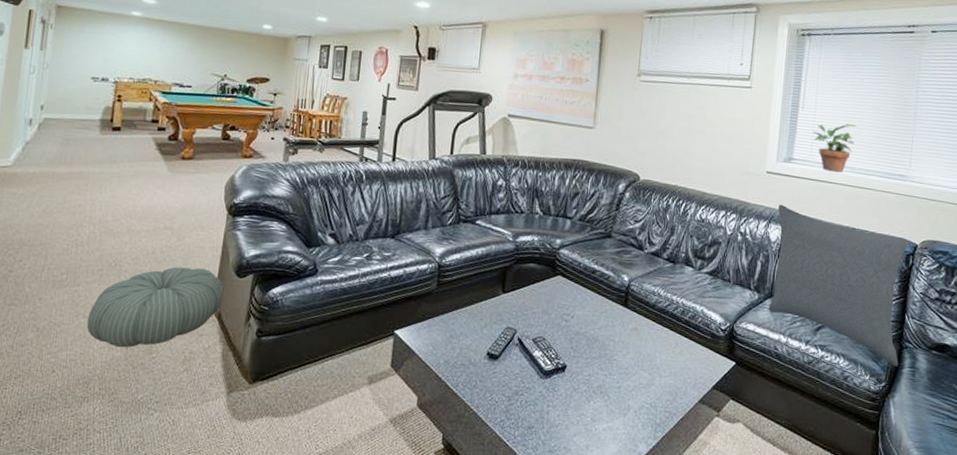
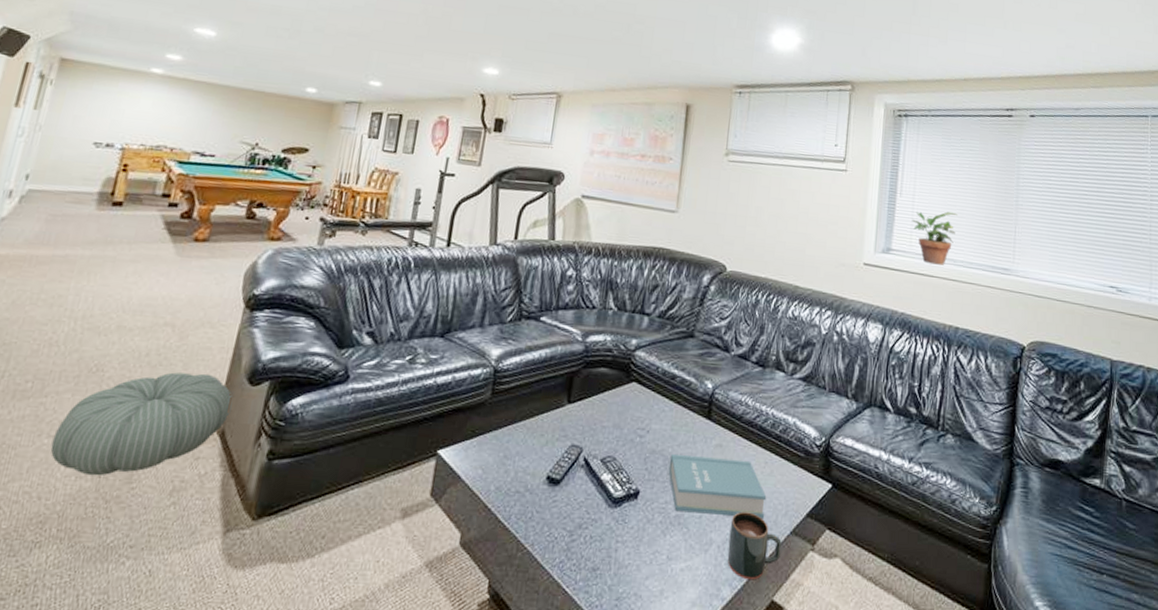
book: none [591,335,677,390] -> present [668,453,767,519]
mug: none [643,383,691,439] -> present [727,511,782,580]
pillow: present [768,204,909,367] -> none [868,300,1016,487]

